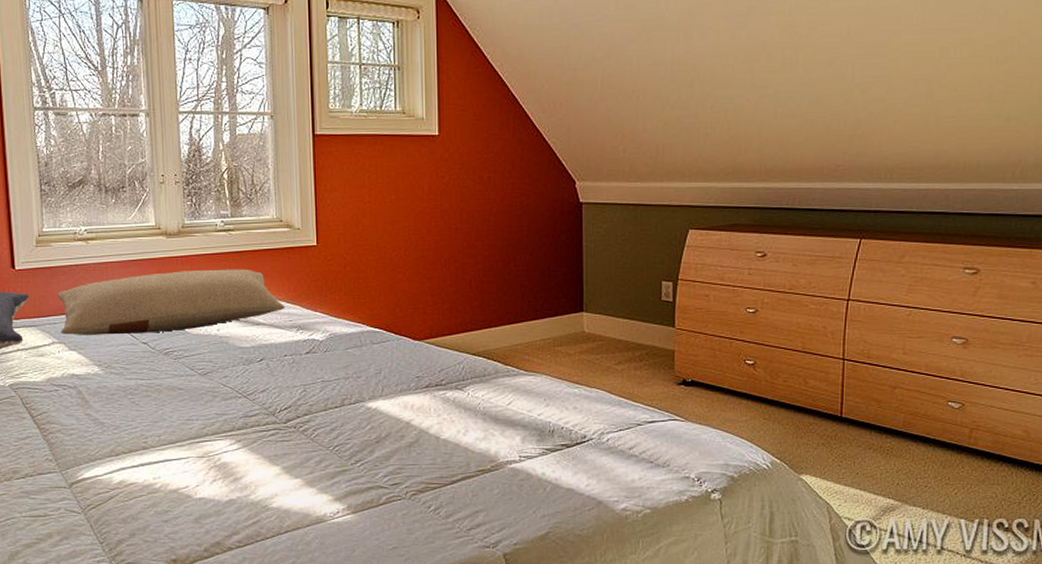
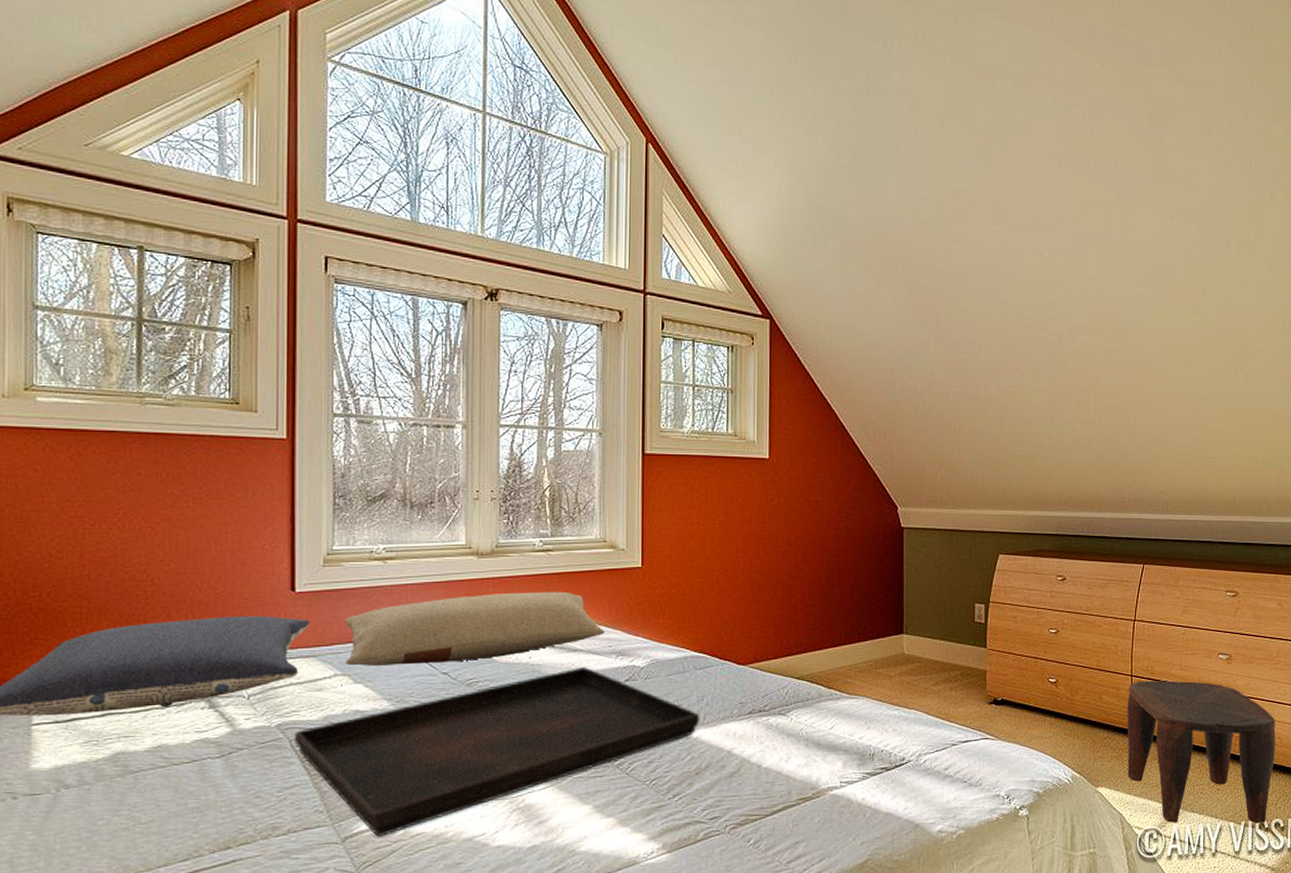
serving tray: none [23,339,379,485] -> present [293,666,700,838]
stool: none [836,364,1023,522] -> present [1126,680,1276,824]

